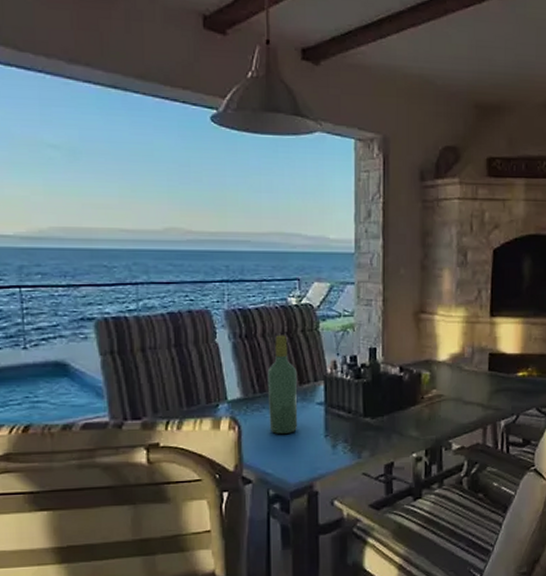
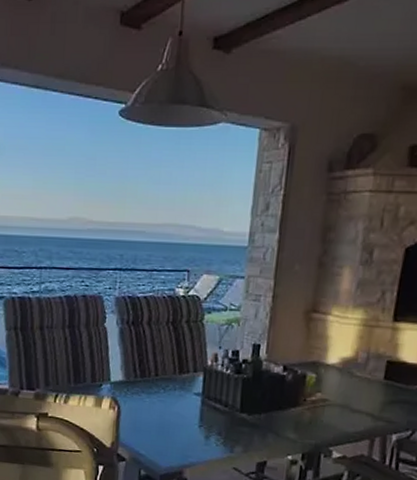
wine bottle: present [267,335,298,434] -> none [146,324,178,420]

